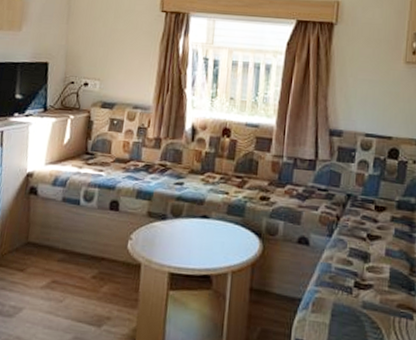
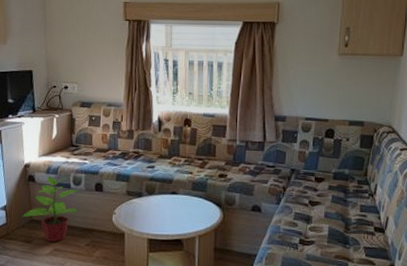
potted plant: none [16,188,91,272] -> present [22,175,80,242]

